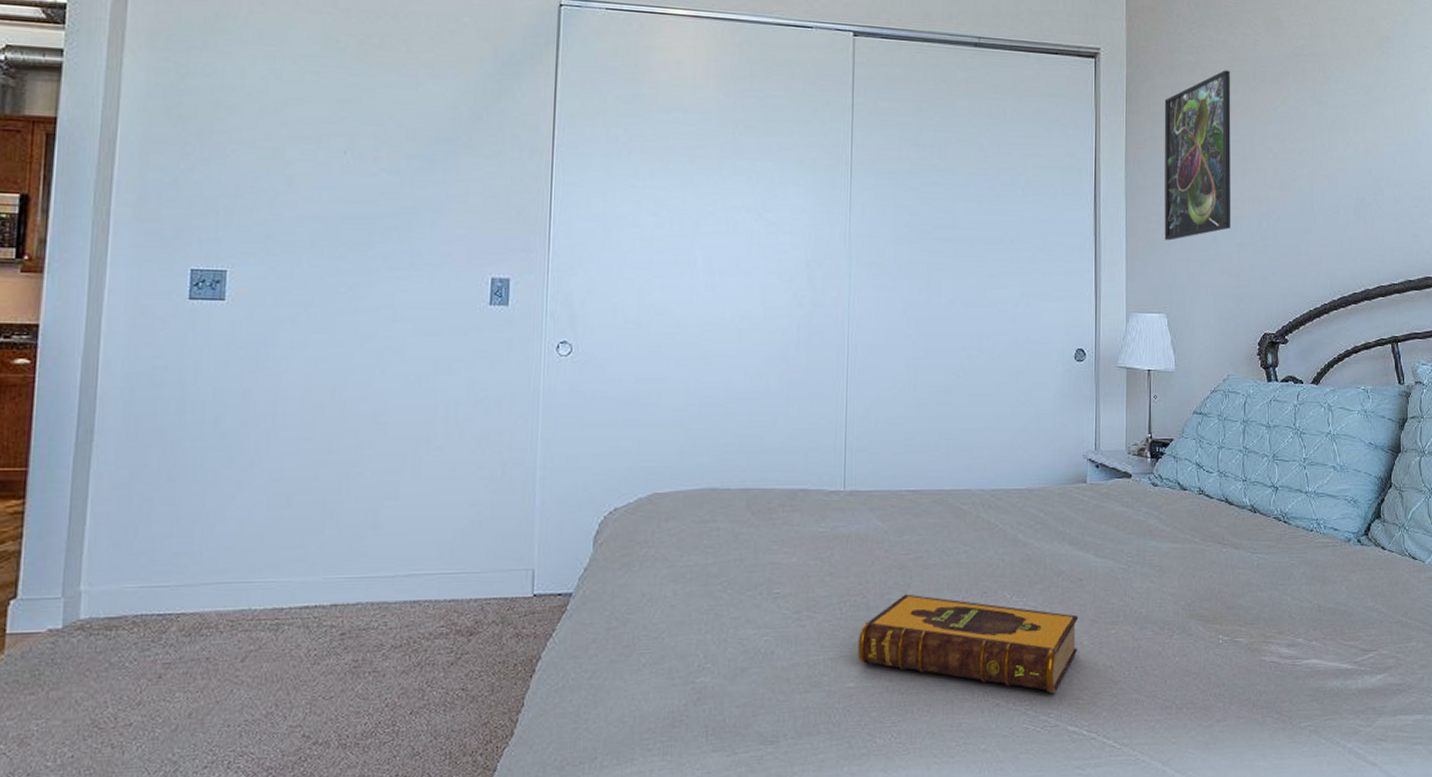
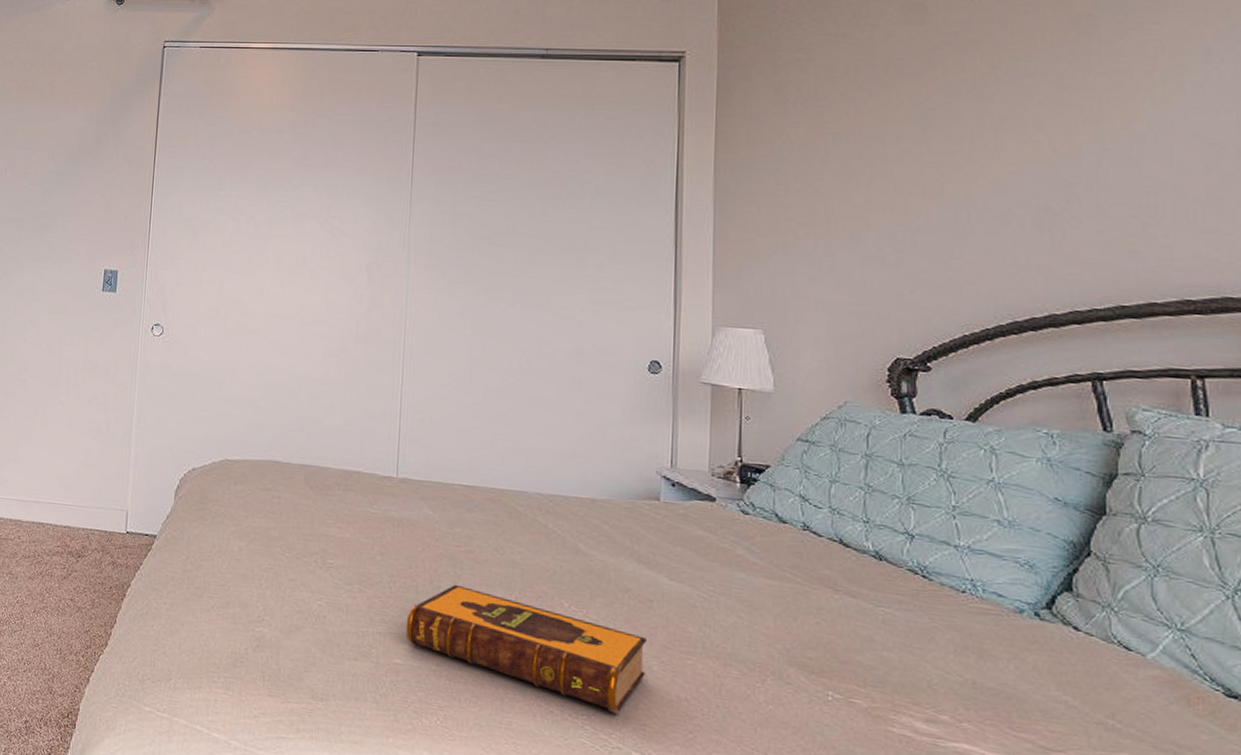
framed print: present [1164,70,1231,241] -> none [762,66,854,251]

